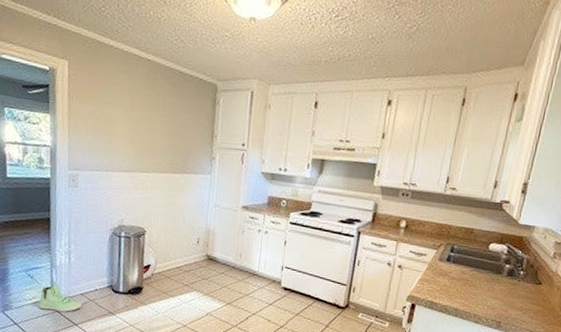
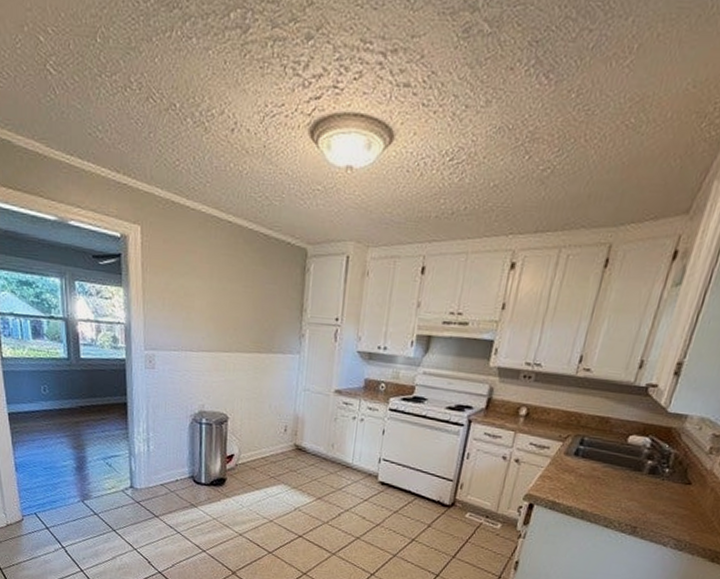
sneaker: present [39,284,82,312] -> none [119,473,163,503]

